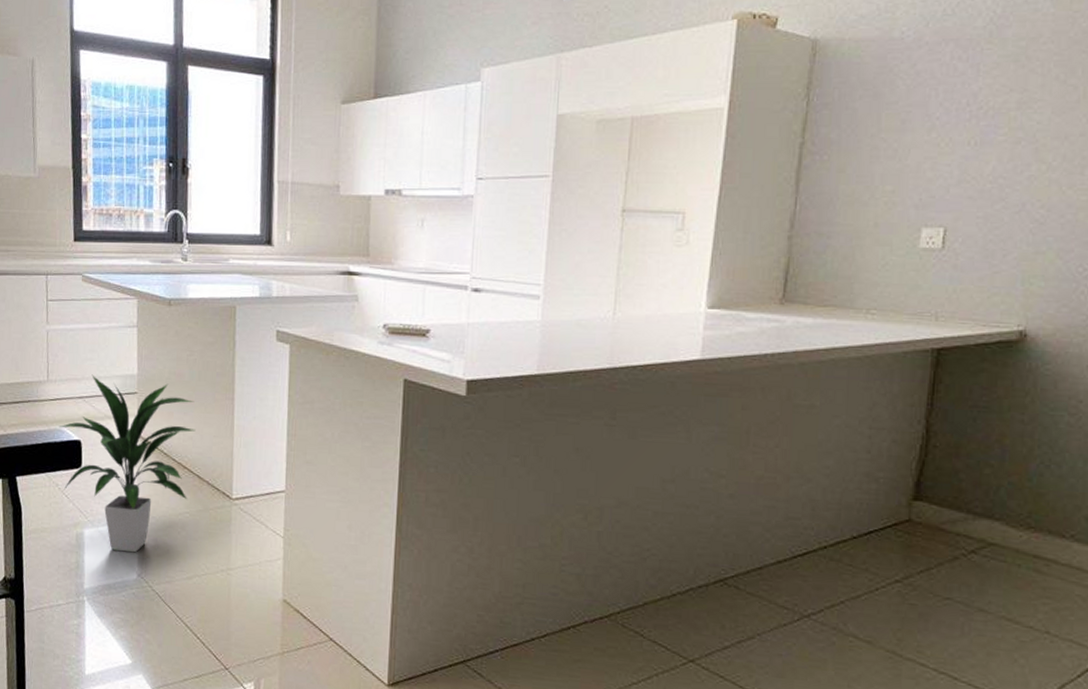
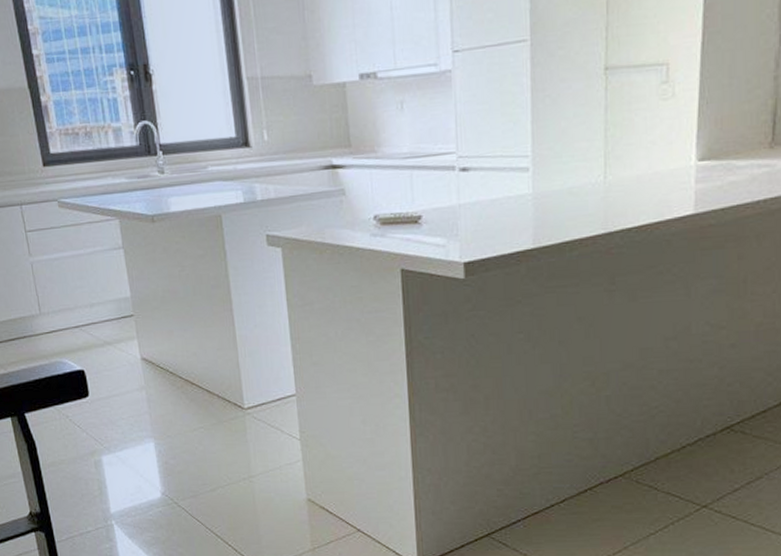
indoor plant: present [59,374,196,553] -> none [59,302,200,474]

